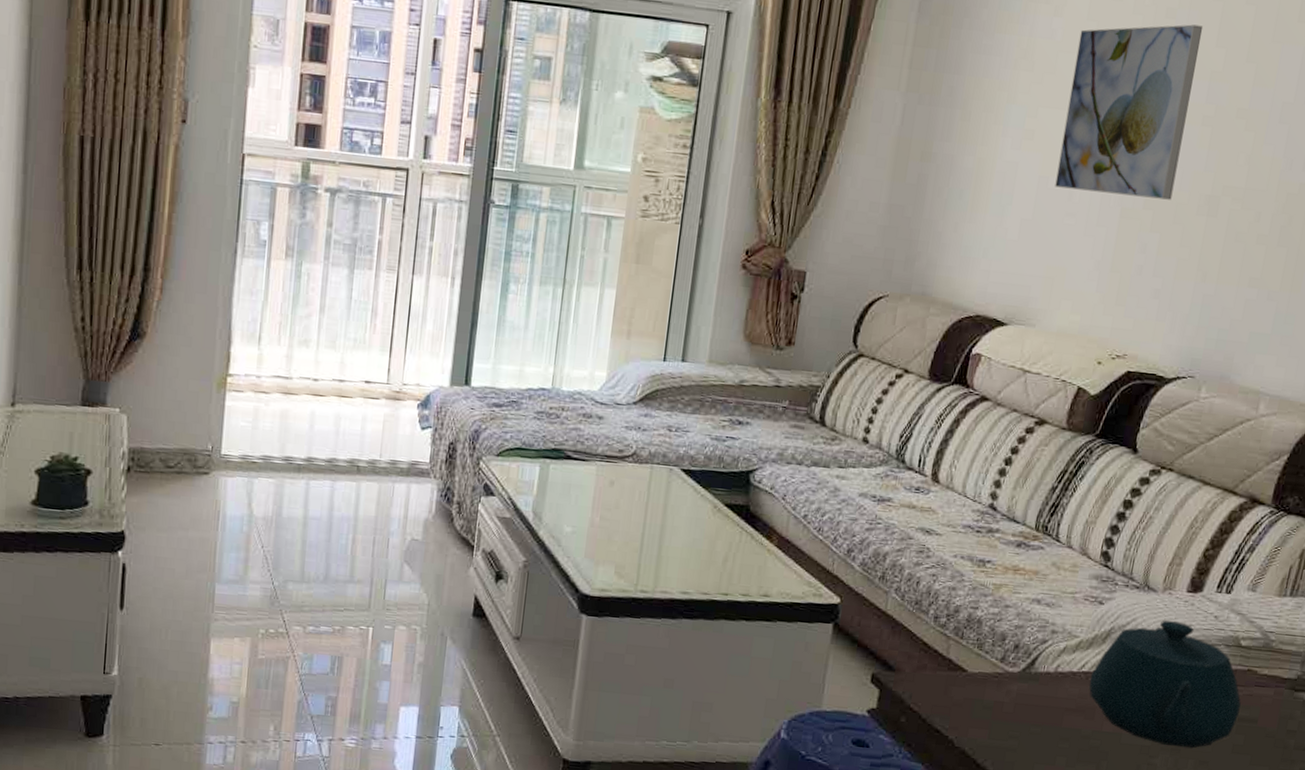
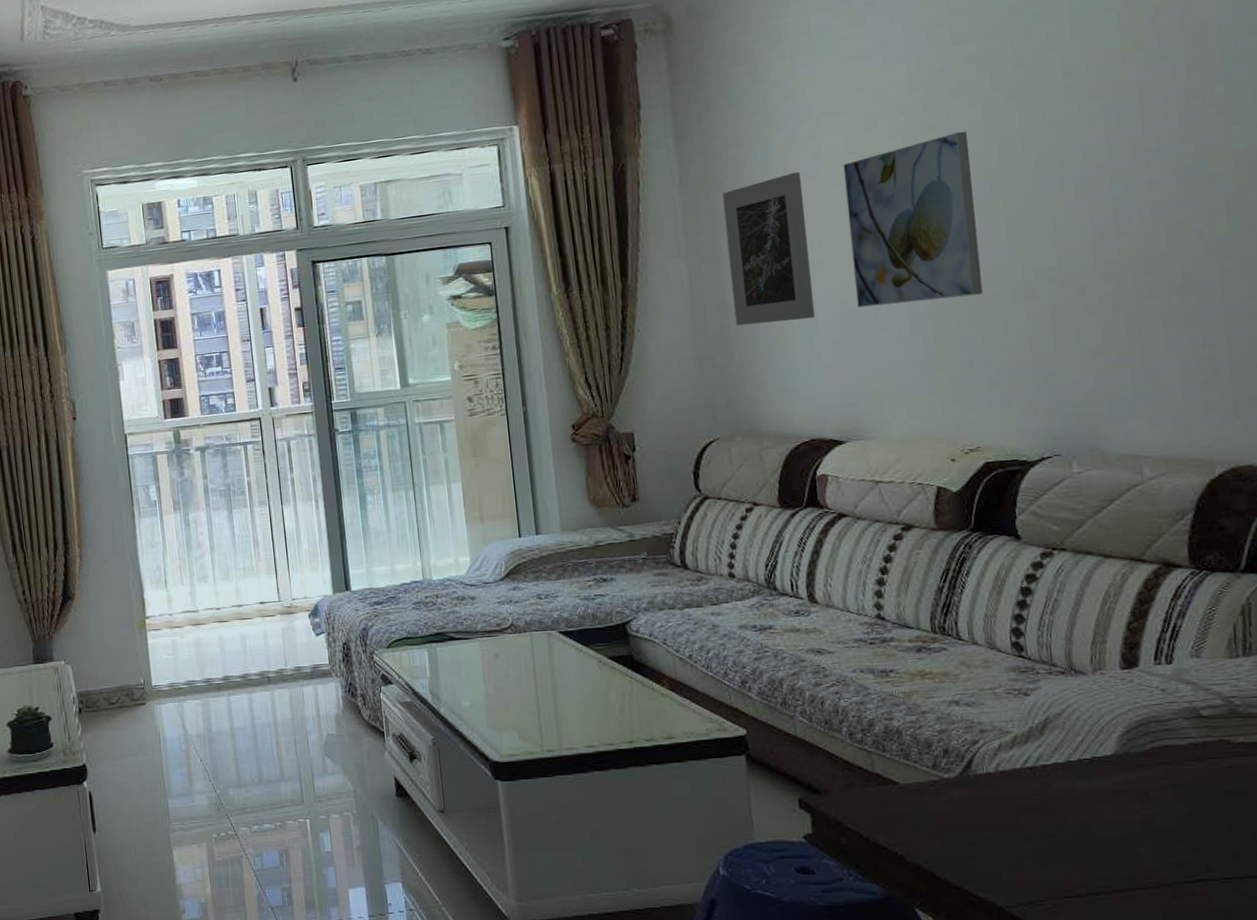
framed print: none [935,26,1039,189] -> present [722,171,815,326]
teapot: present [1088,620,1241,749] -> none [1037,700,1224,833]

